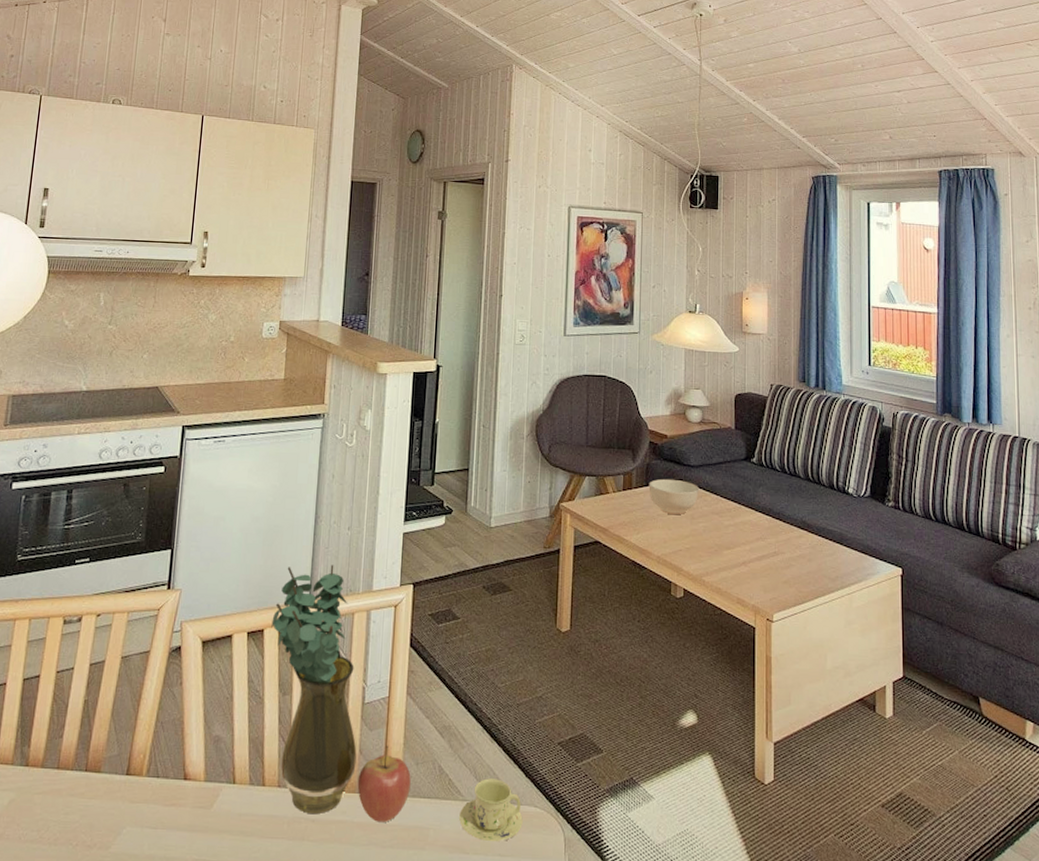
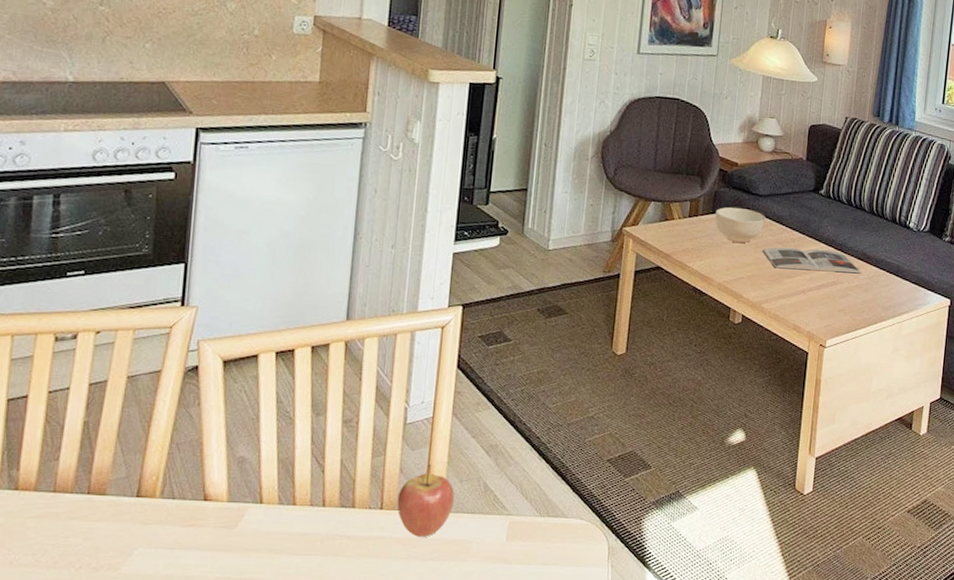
vase: present [271,564,357,813] -> none [303,284,397,530]
cup and saucer: present [459,778,523,842] -> none [503,494,568,552]
magazine: none [698,517,803,543] -> present [762,247,861,274]

